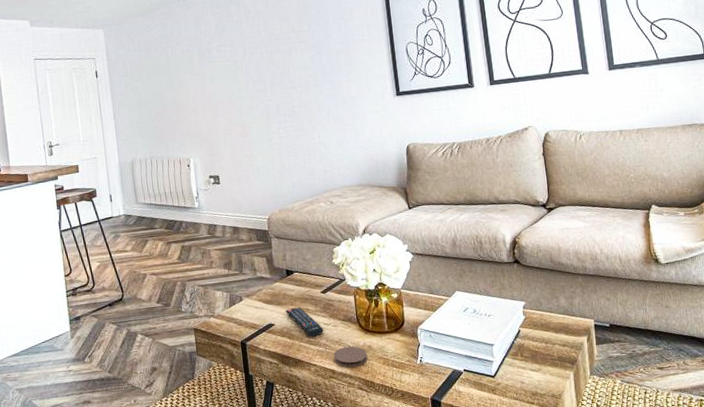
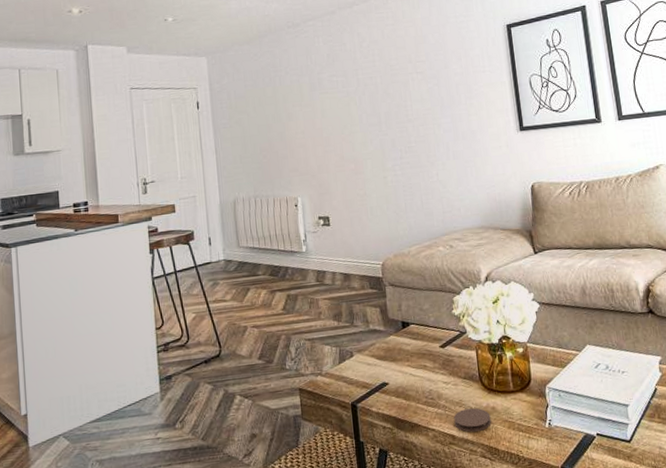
remote control: present [285,307,324,337] -> none [401,363,443,398]

